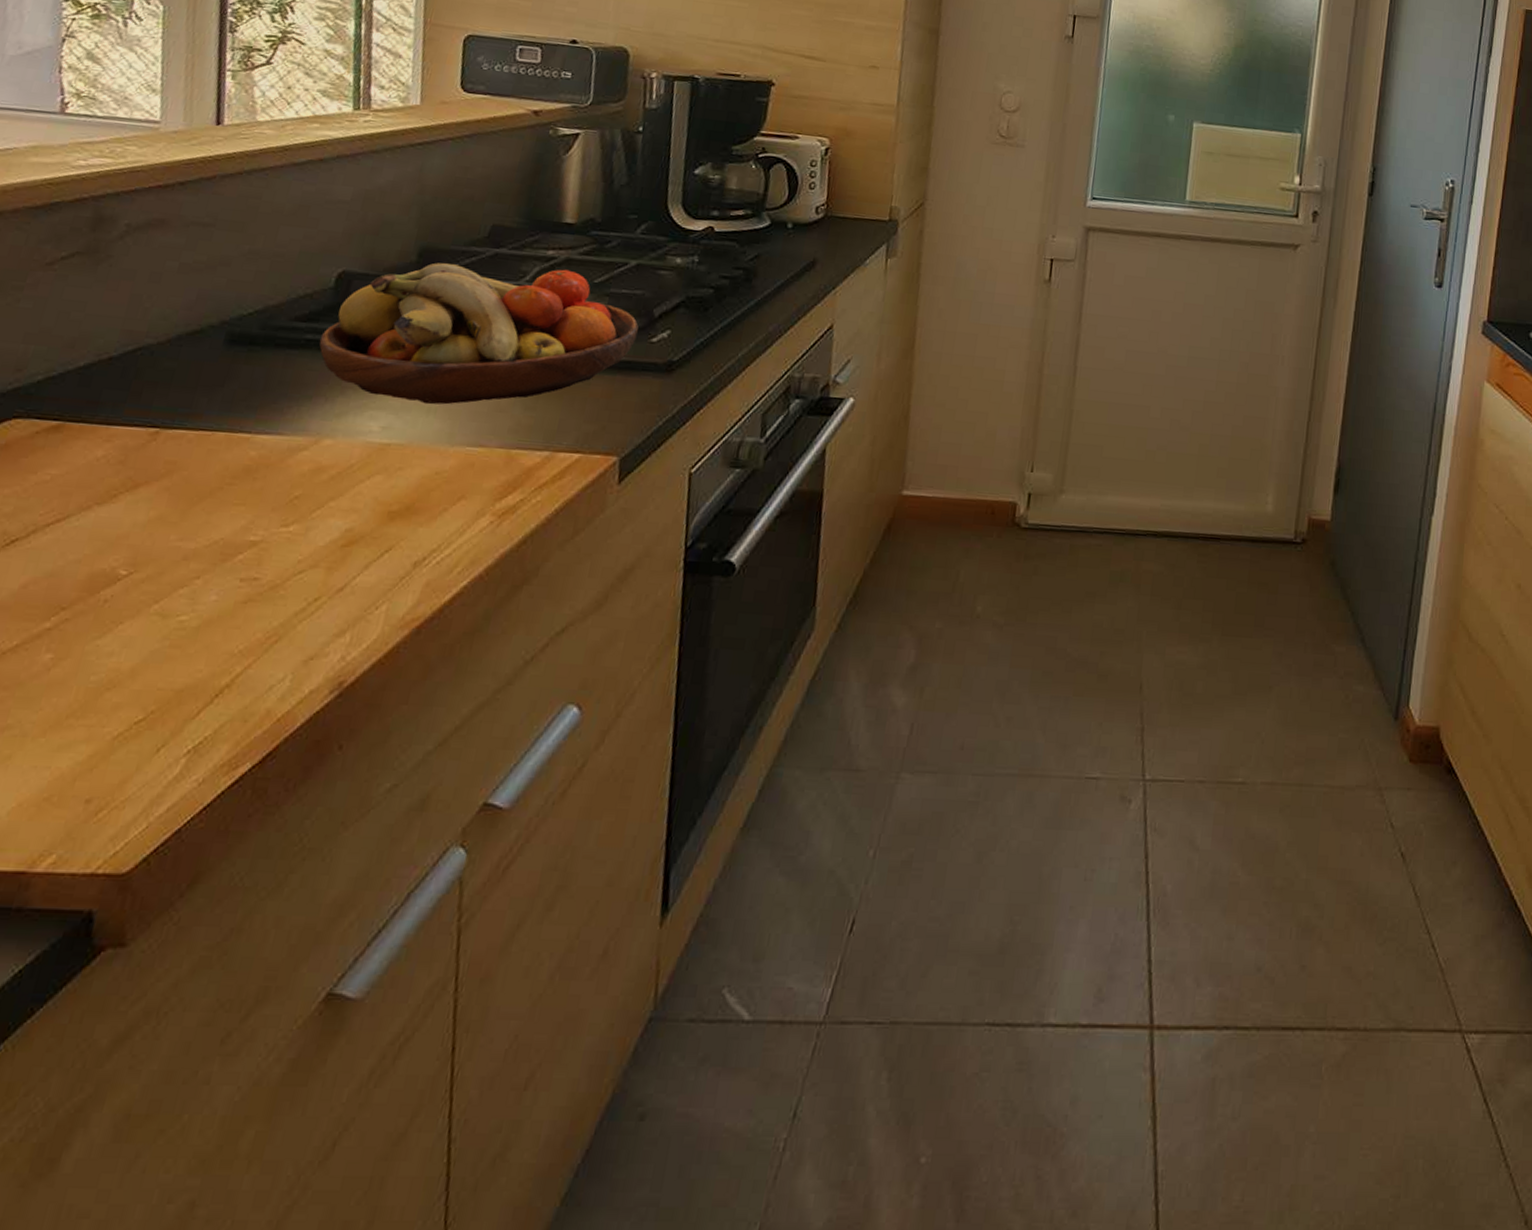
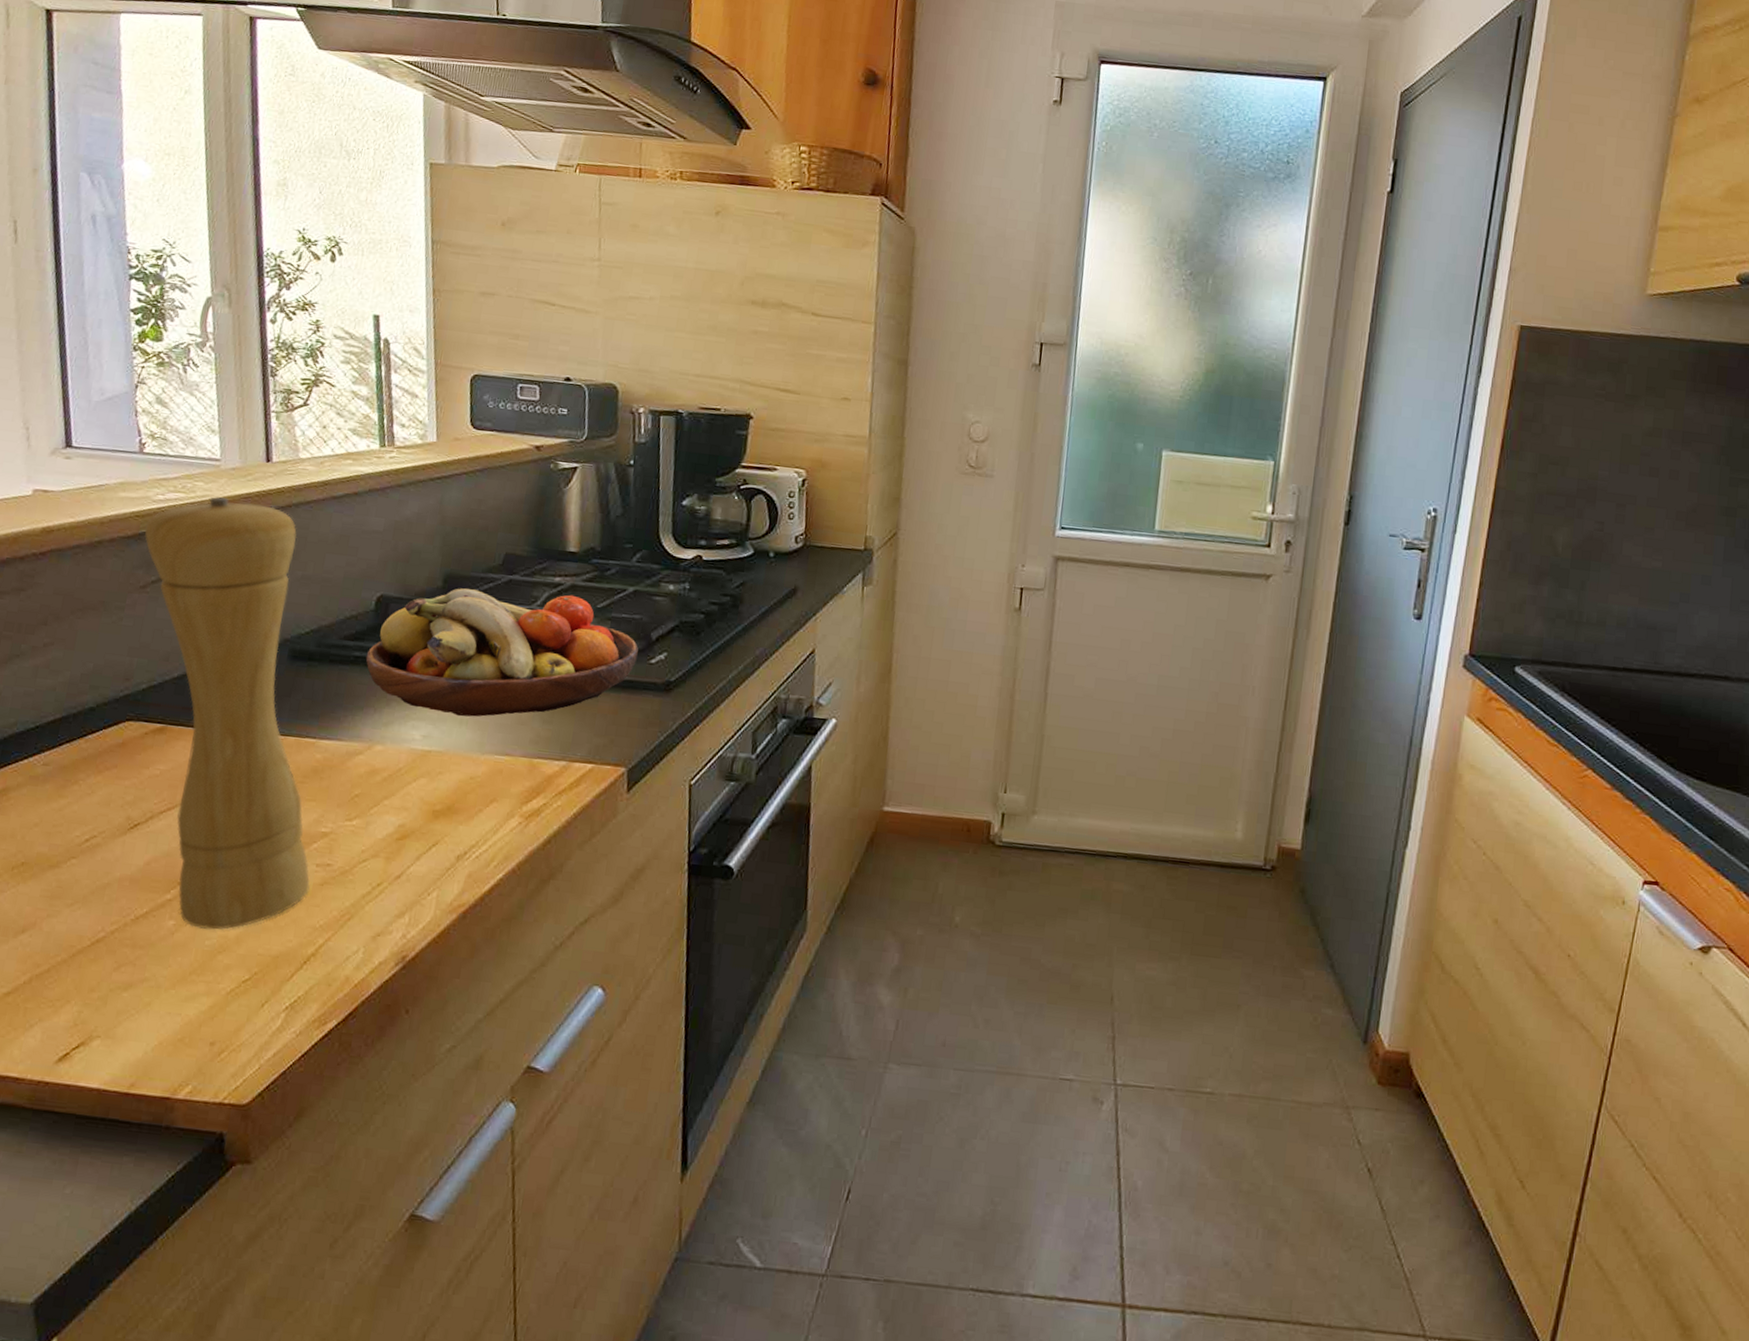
pepper mill: none [57,163,247,662] -> present [145,497,310,930]

